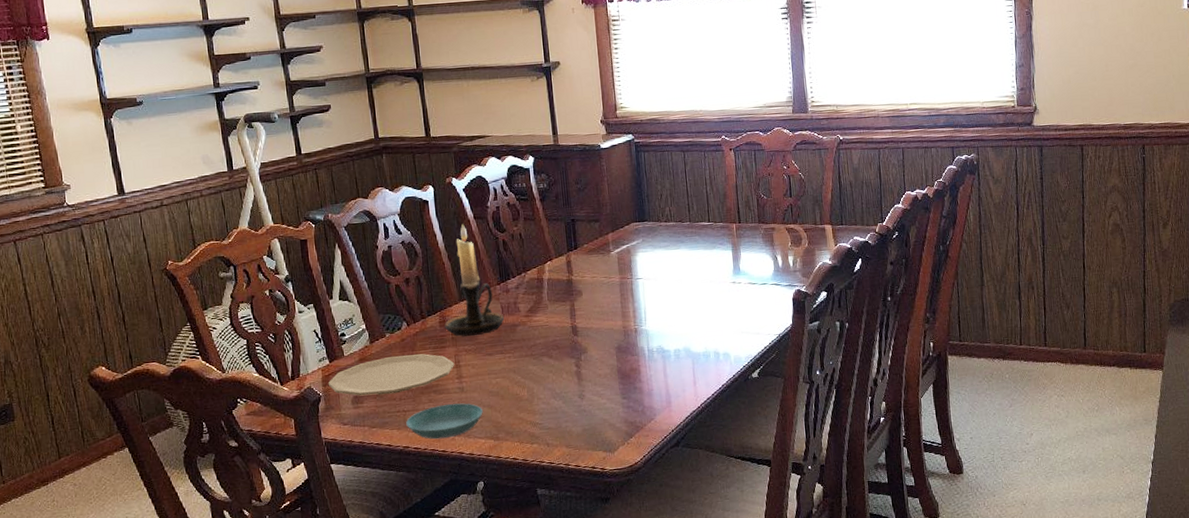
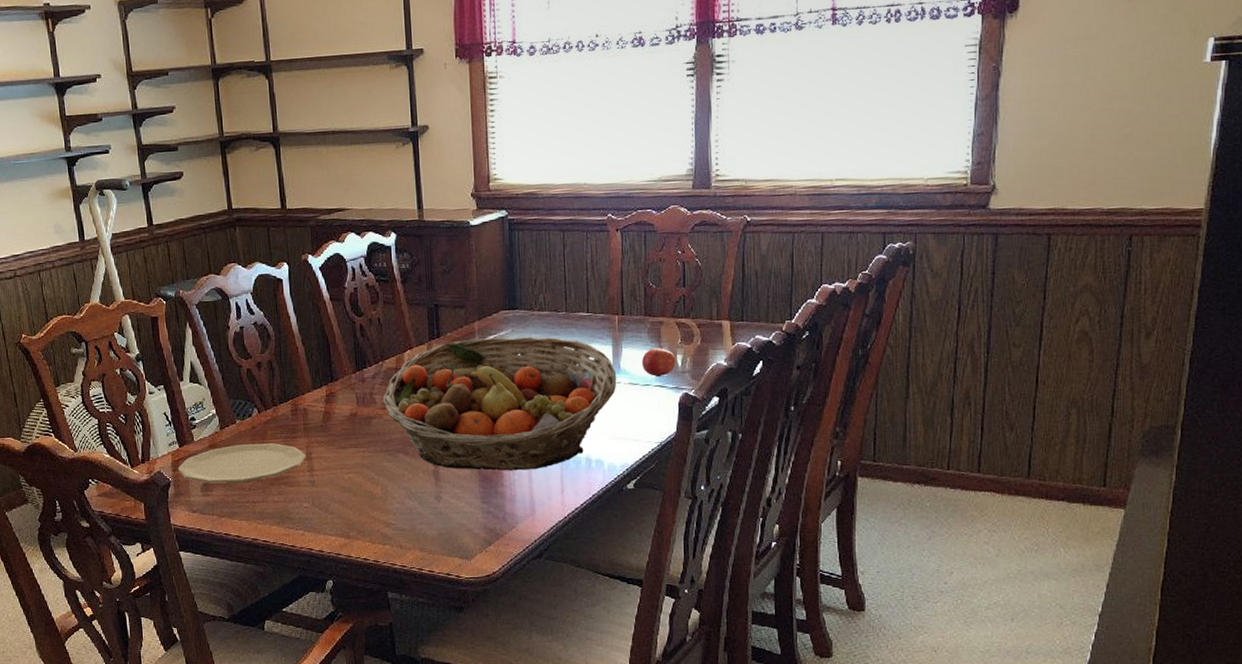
saucer: present [406,403,483,440] -> none [255,497,334,534]
candle holder: present [444,223,504,337] -> none [296,305,359,427]
fruit basket: none [526,244,738,369] -> present [382,336,617,471]
pomegranate: none [758,249,788,277] -> present [642,347,676,378]

